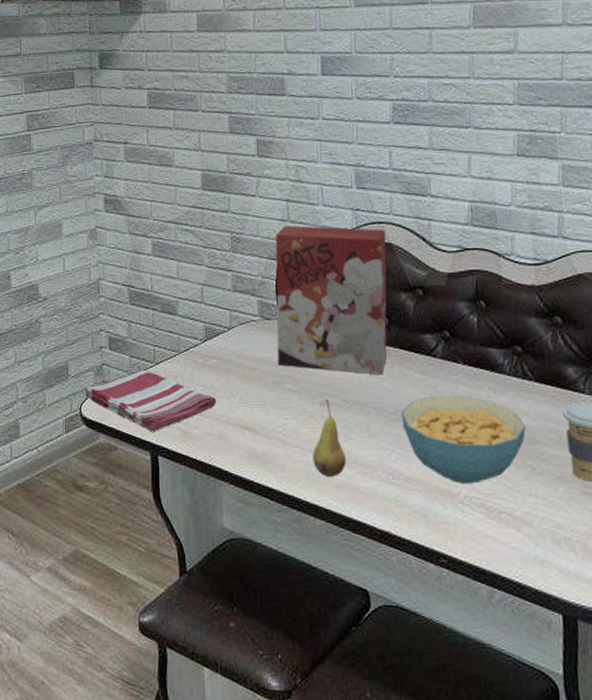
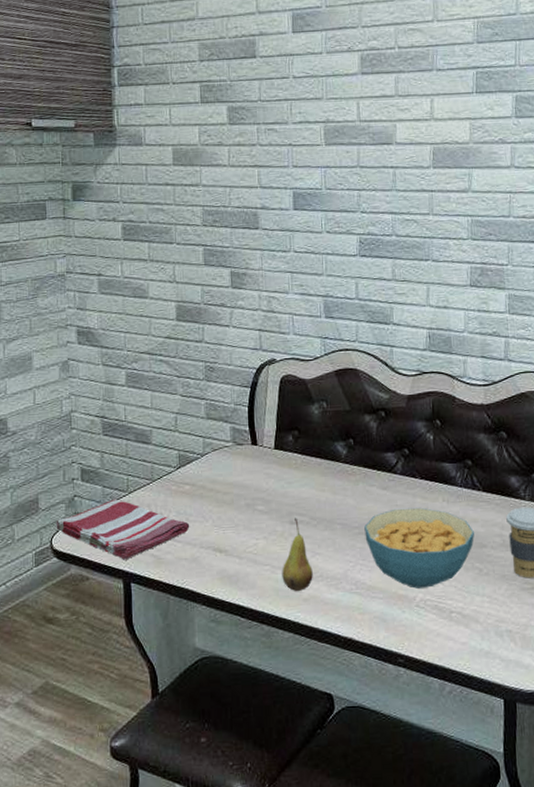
cereal box: present [275,225,387,375] -> none [248,353,352,493]

